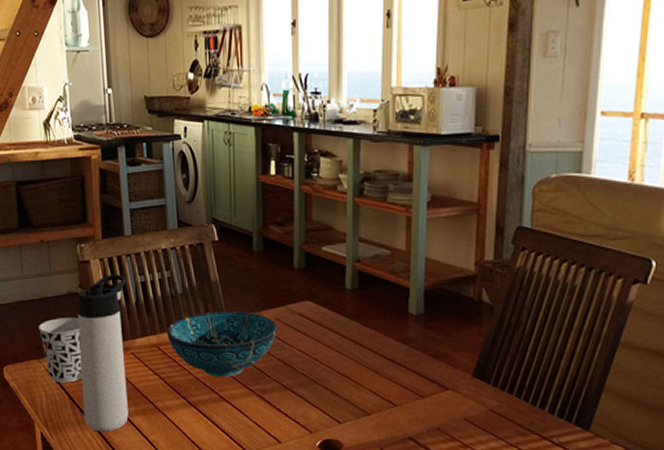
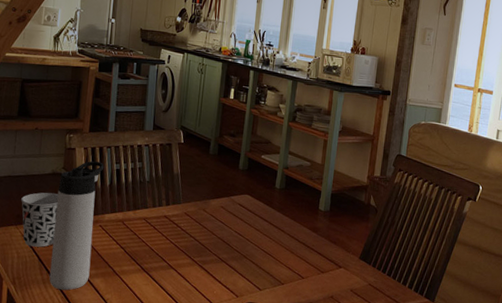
decorative bowl: present [166,311,278,377] -> none [131,197,221,250]

